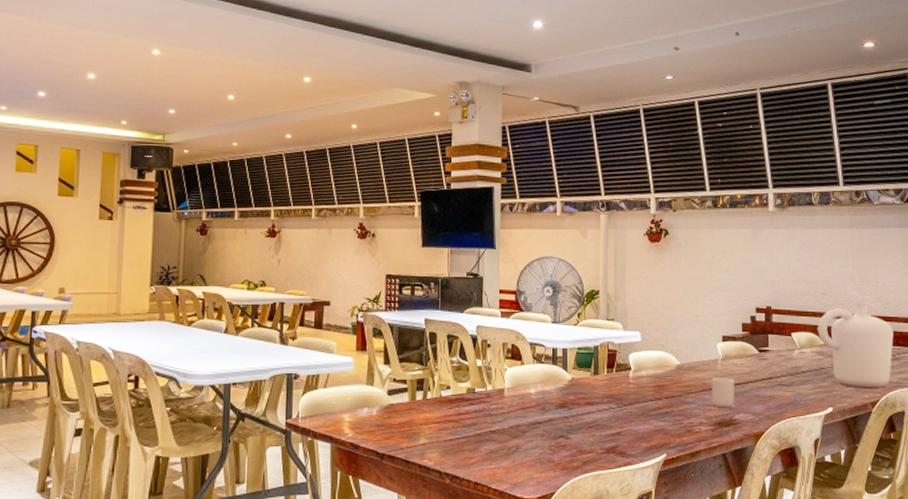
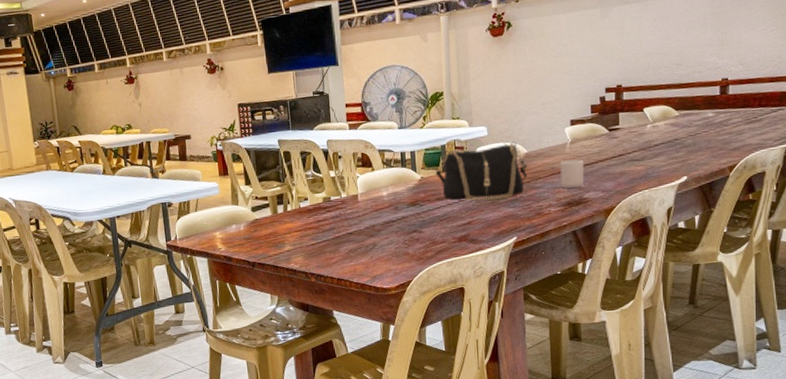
handbag: none [586,350,680,412] -> present [435,141,528,201]
water jug: present [817,301,894,389] -> none [671,66,756,154]

